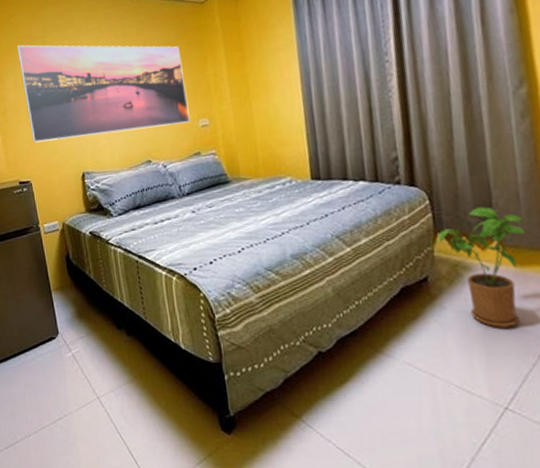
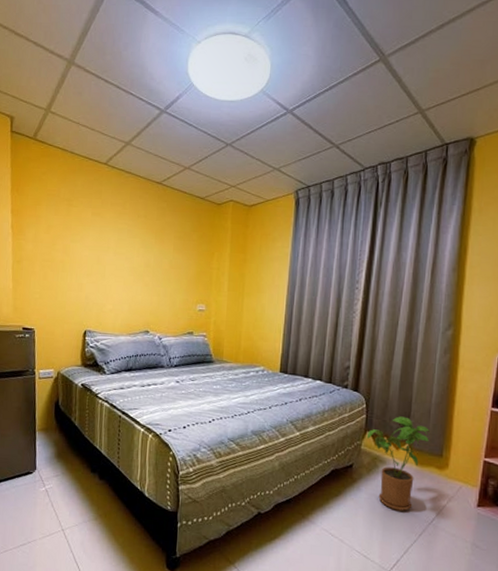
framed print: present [17,45,190,143] -> none [42,202,192,305]

